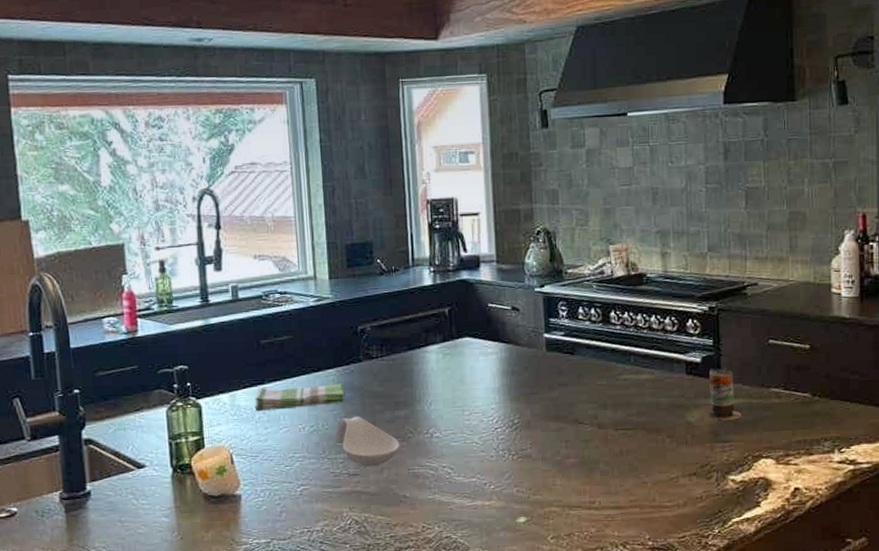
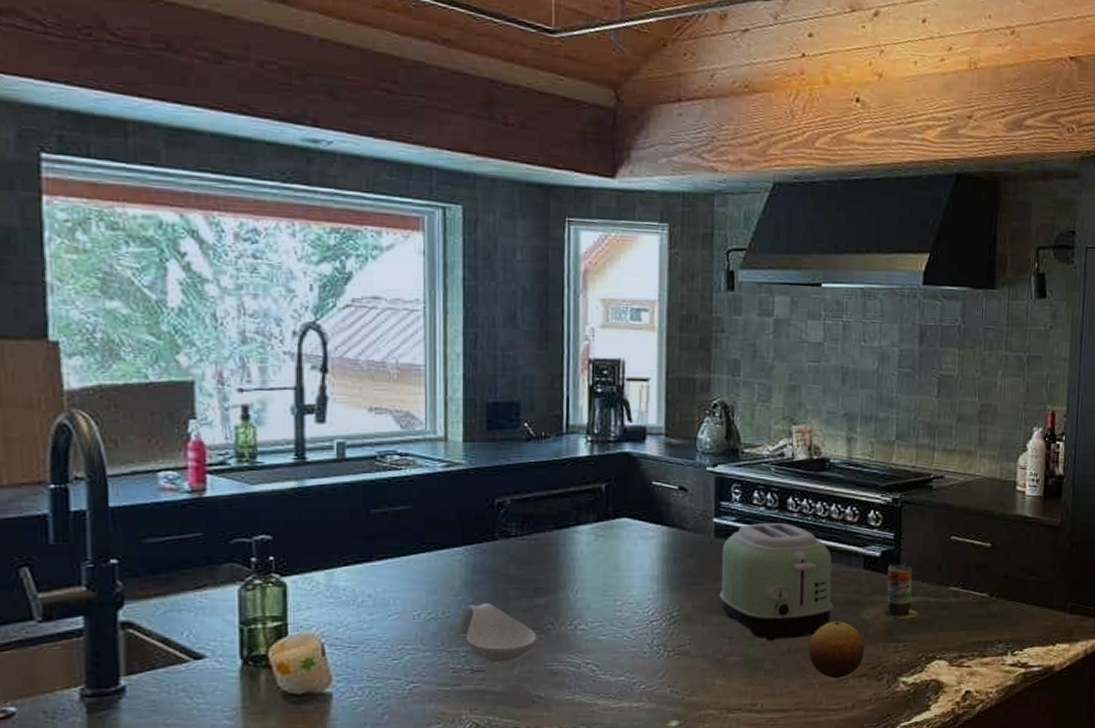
dish towel: present [254,383,344,412] -> none [357,564,472,595]
toaster: none [553,335,659,444] -> present [719,523,833,641]
fruit: none [639,424,692,477] -> present [808,621,864,678]

